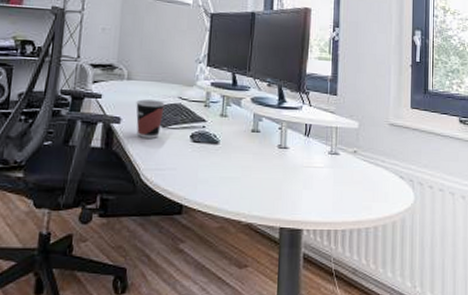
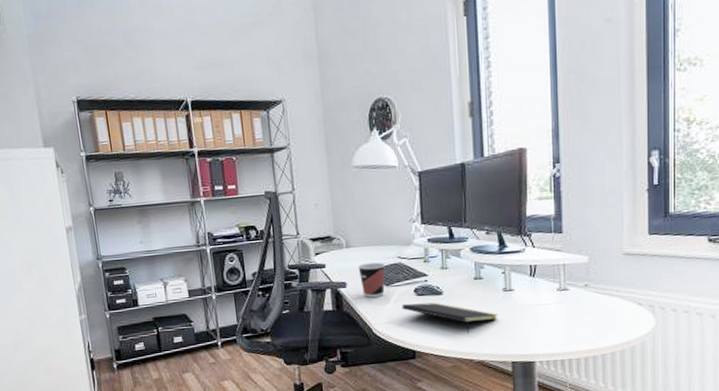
notepad: none [175,149,271,191] -> present [401,302,498,334]

